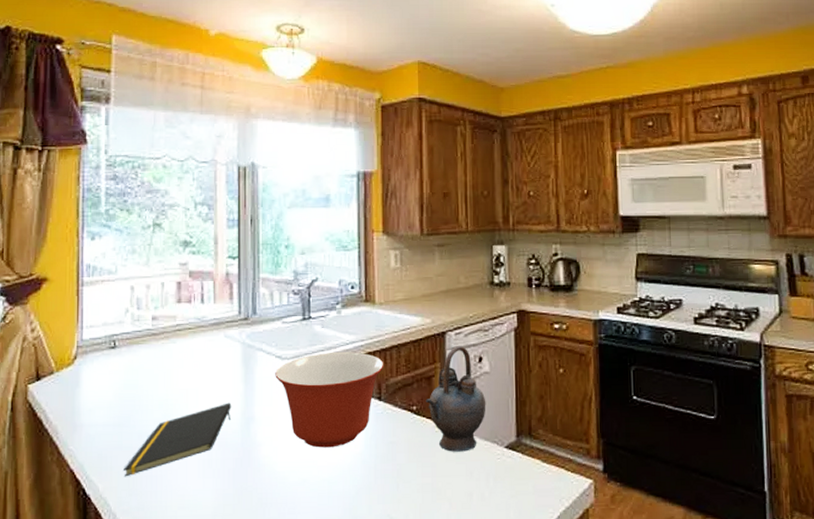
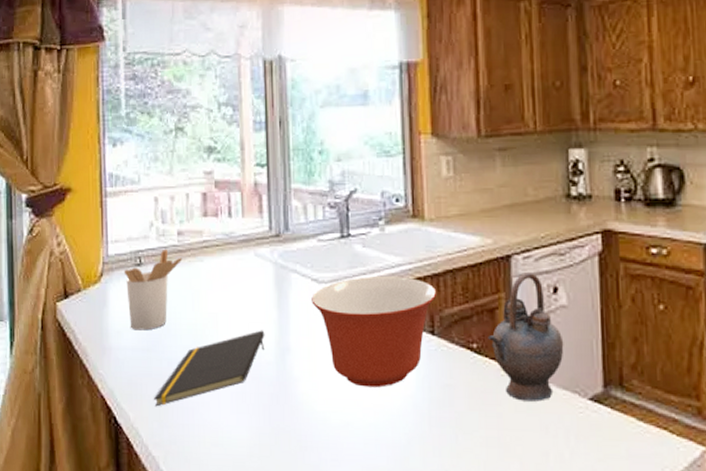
utensil holder: none [98,332,156,408] -> present [124,248,183,331]

